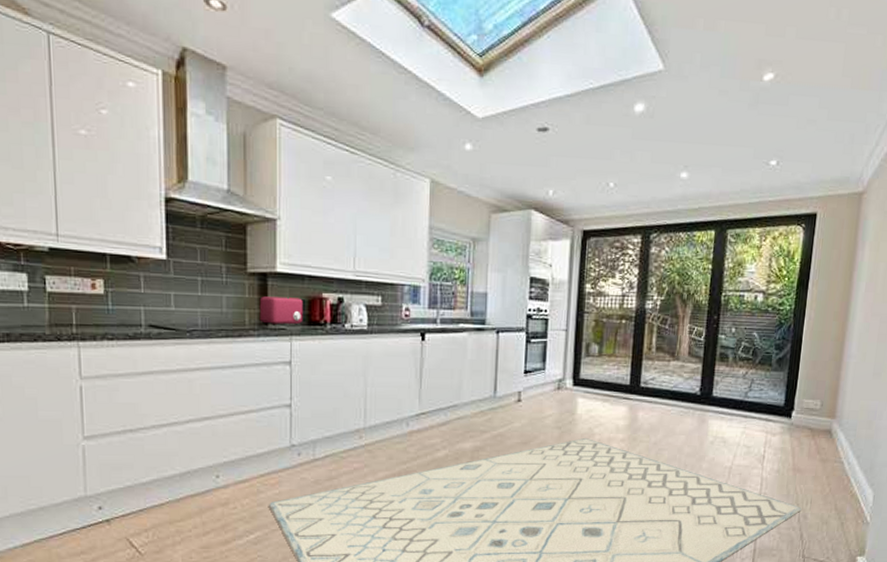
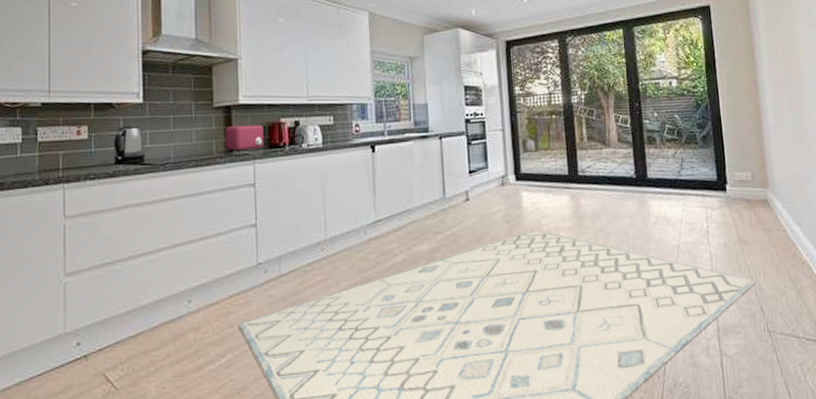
kettle: none [133,284,169,327] -> present [113,126,145,165]

